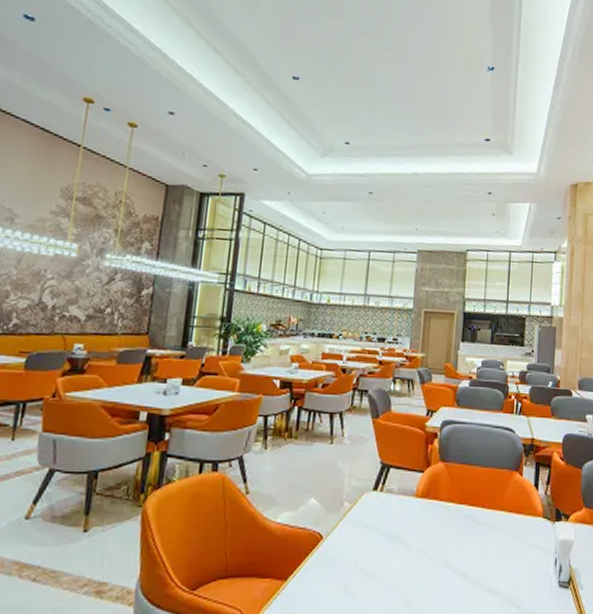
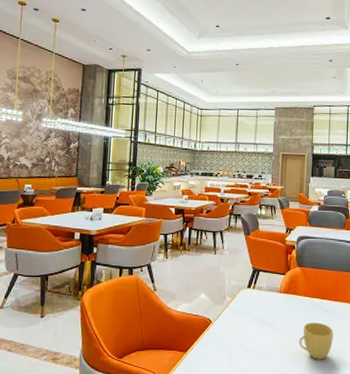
cup: none [439,538,485,589] -> present [299,322,333,359]

